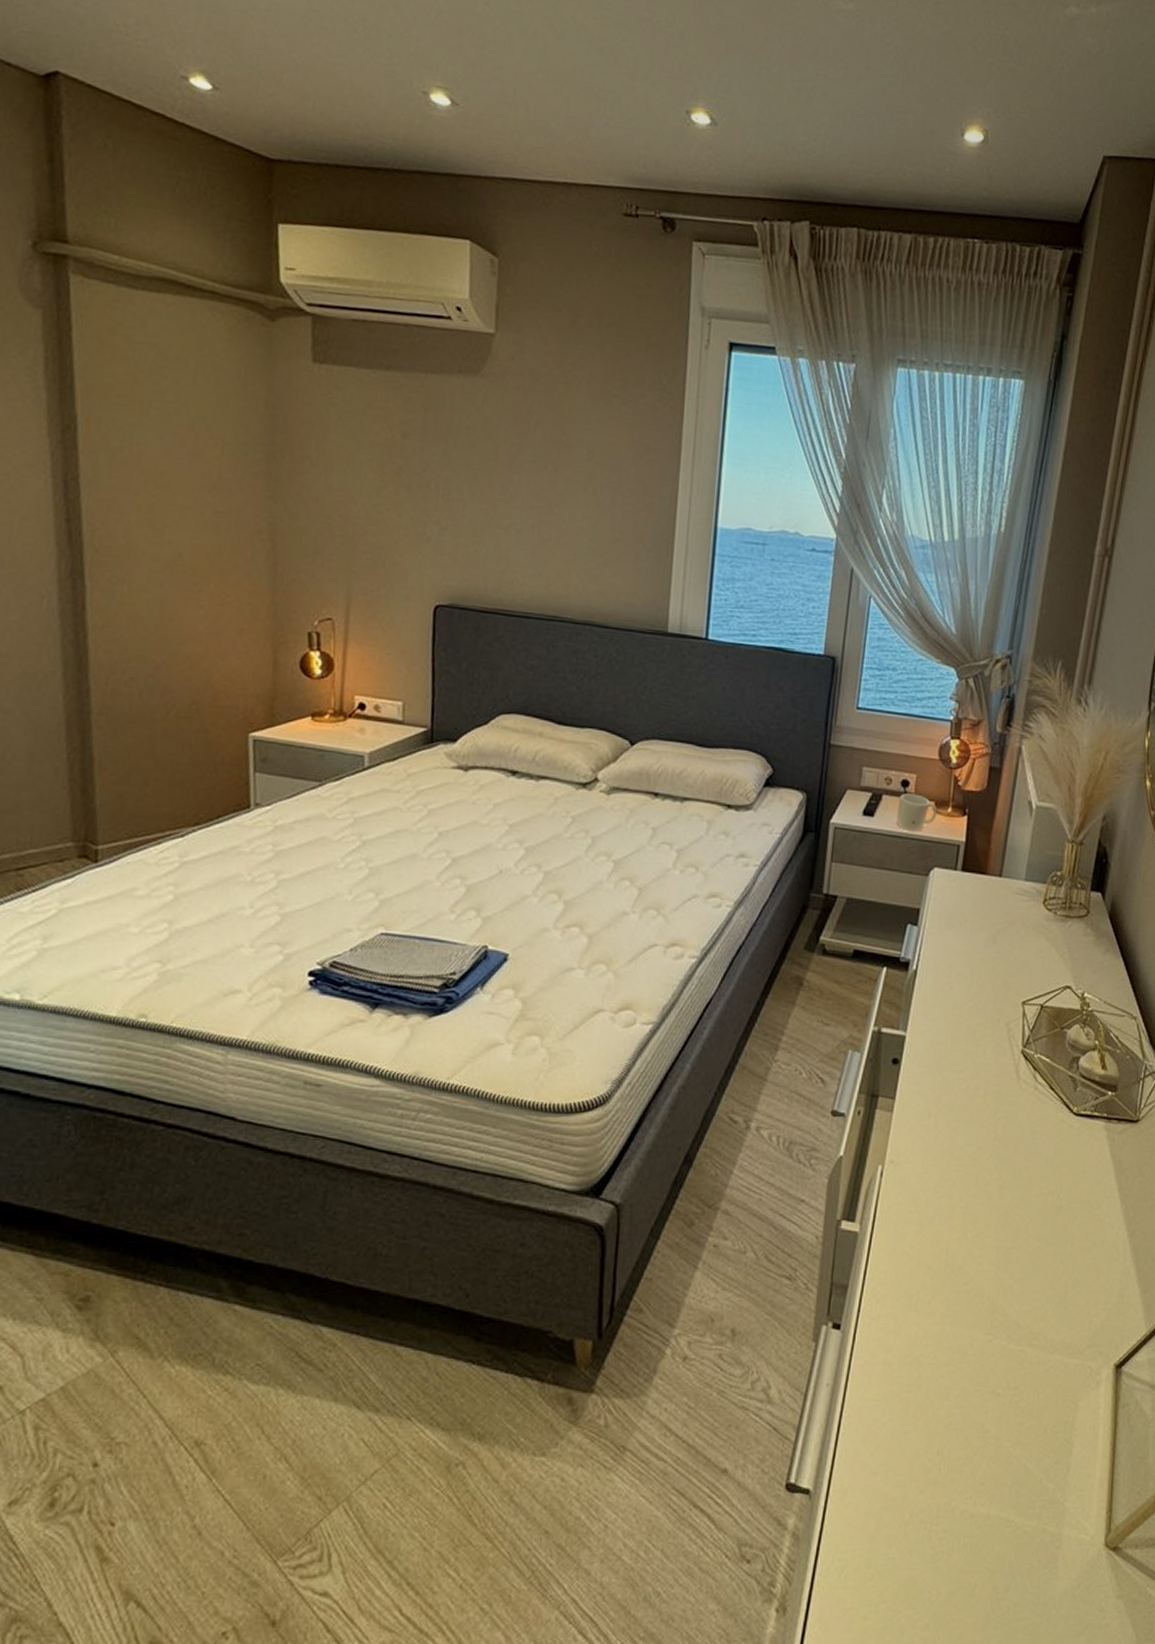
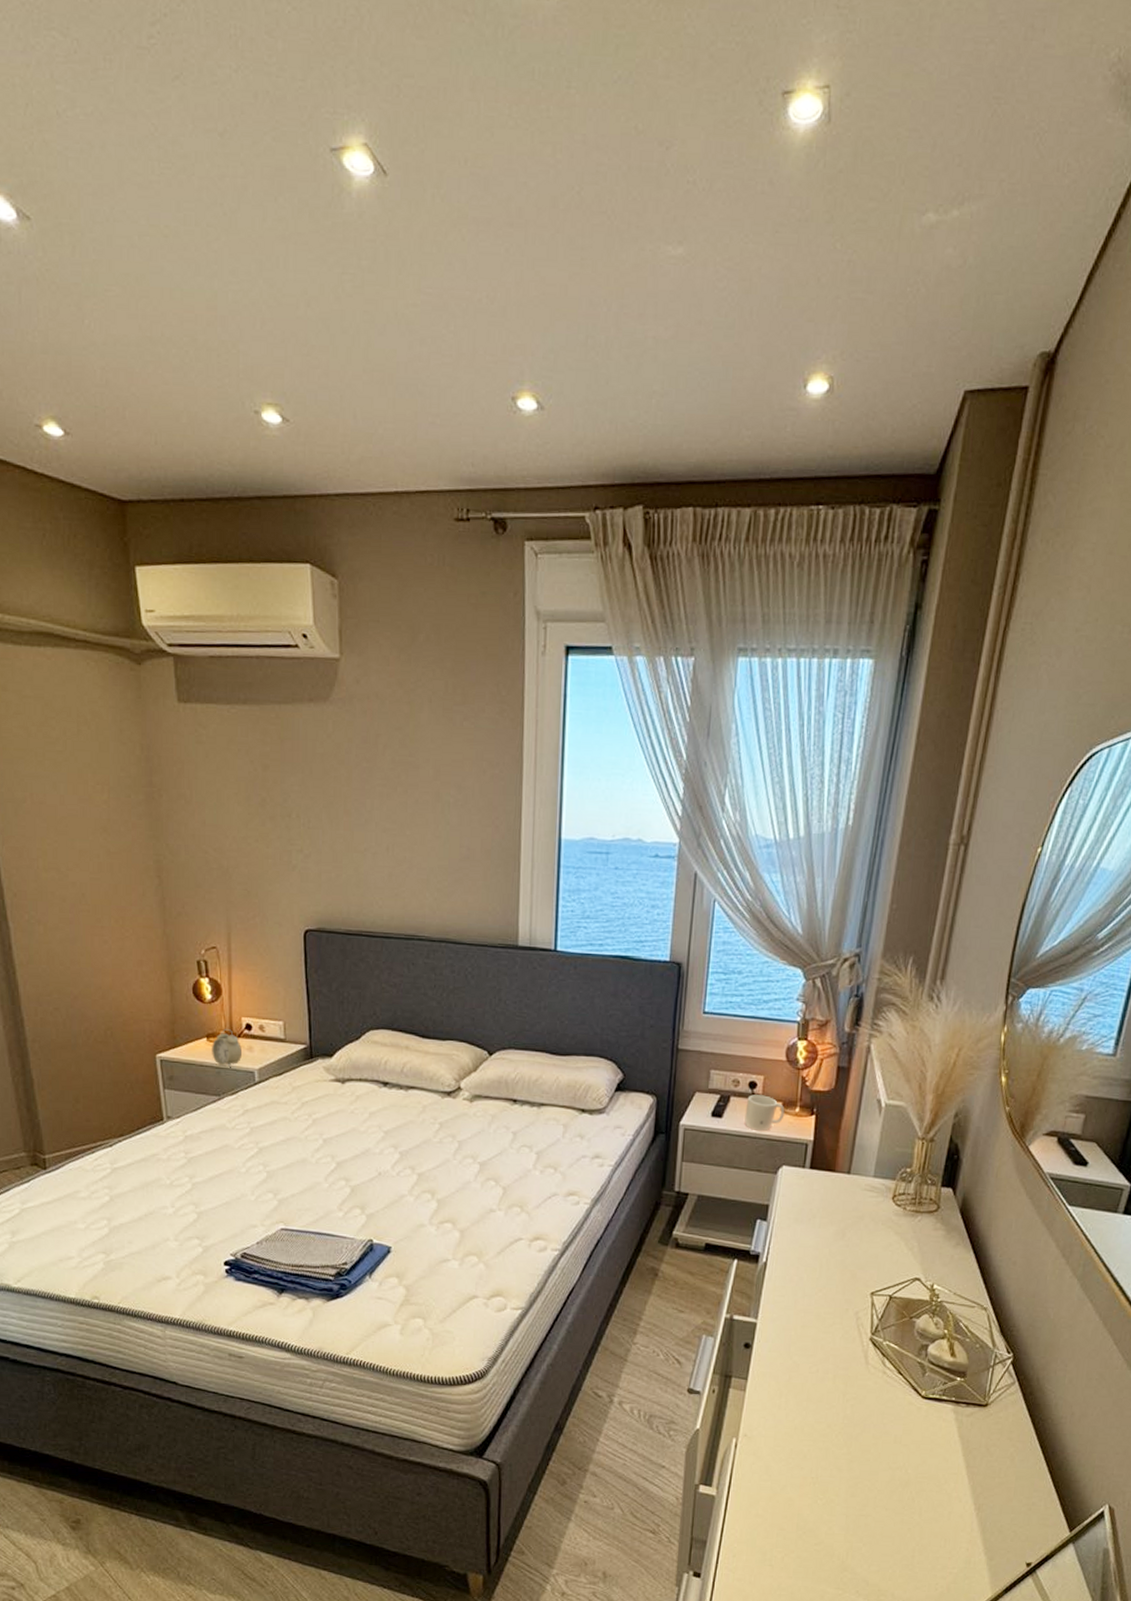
alarm clock: none [316,707,352,751] -> present [212,1028,241,1068]

